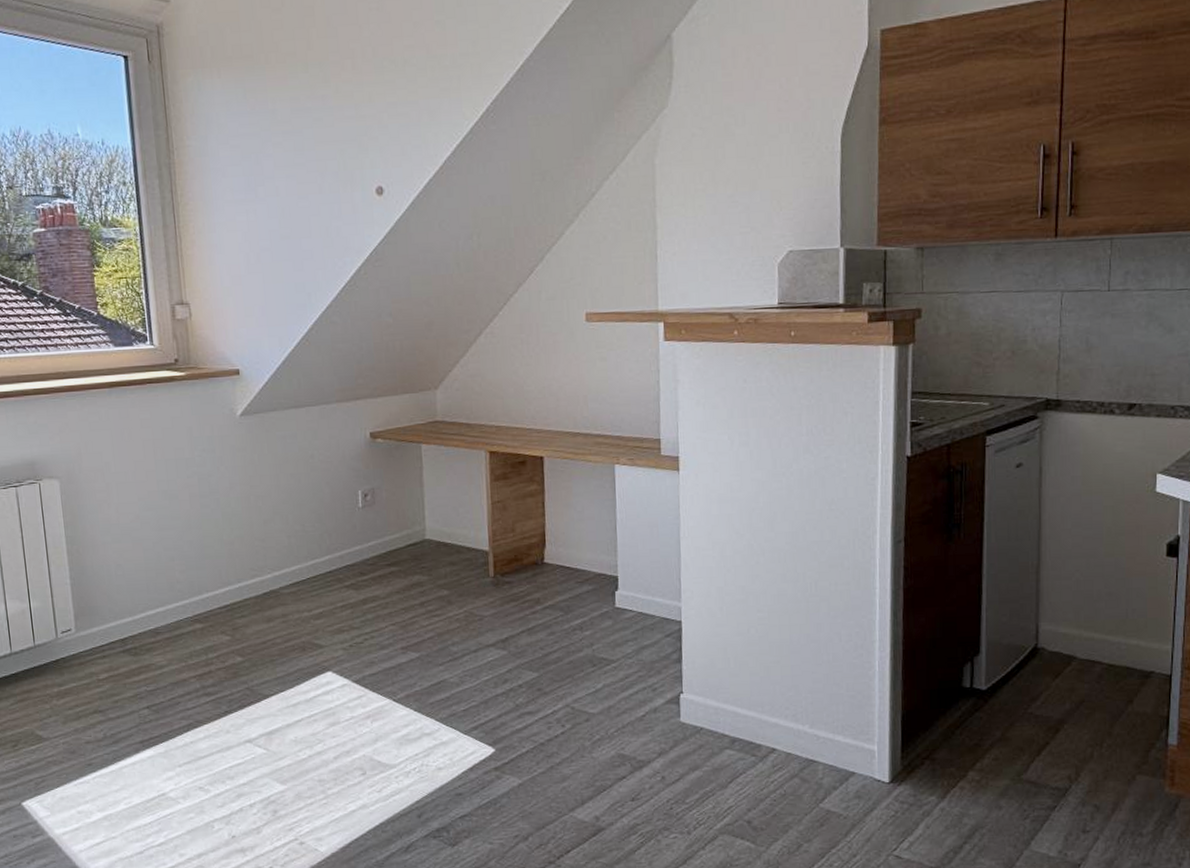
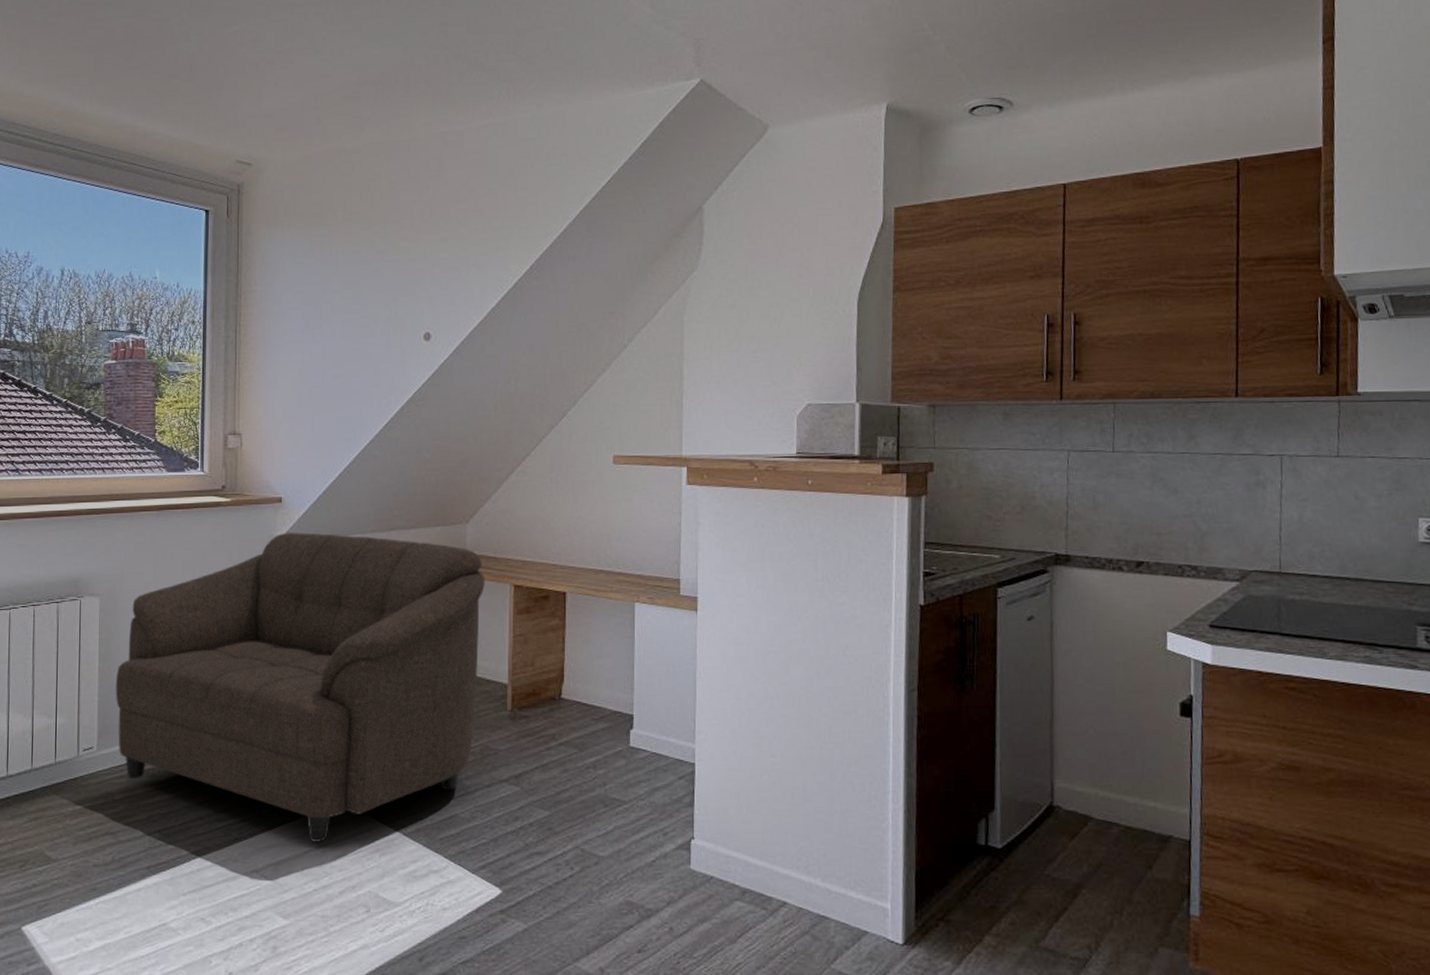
sofa: none [85,405,459,712] -> present [115,532,485,842]

